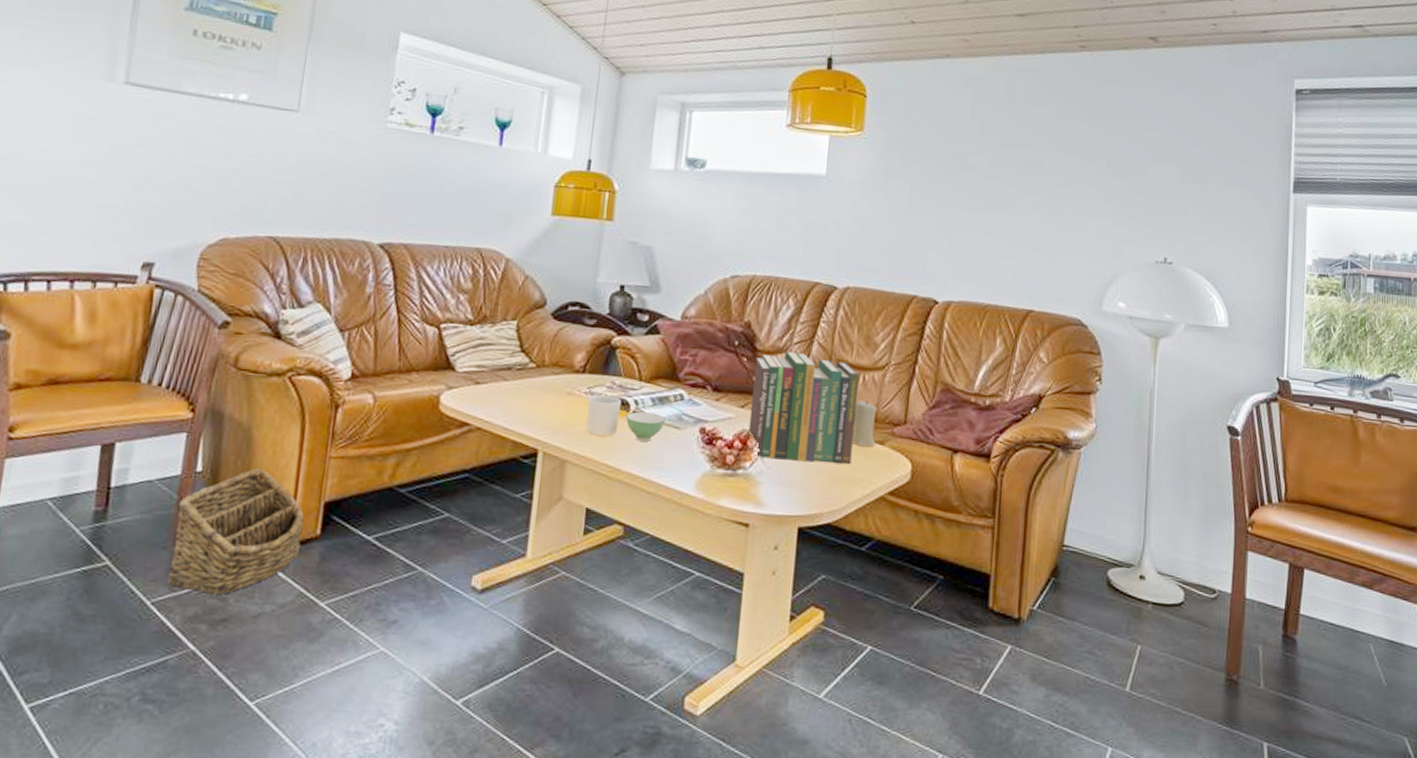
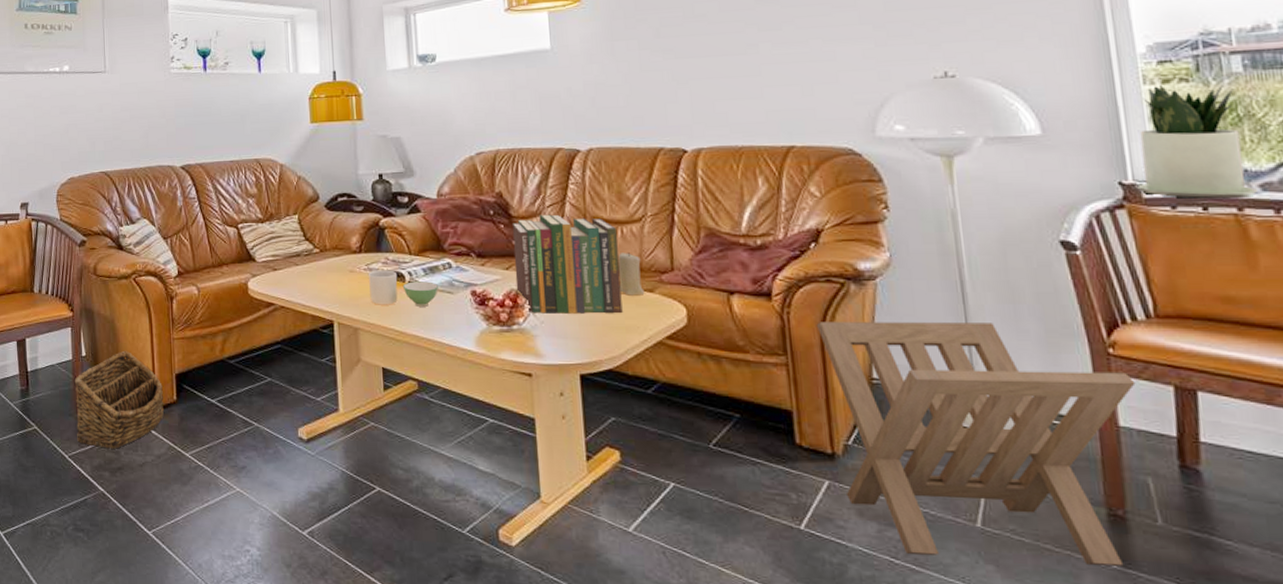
magazine rack: none [1024,487,1263,727] -> present [816,322,1136,566]
planter: none [1288,296,1368,402] -> present [1135,83,1257,200]

